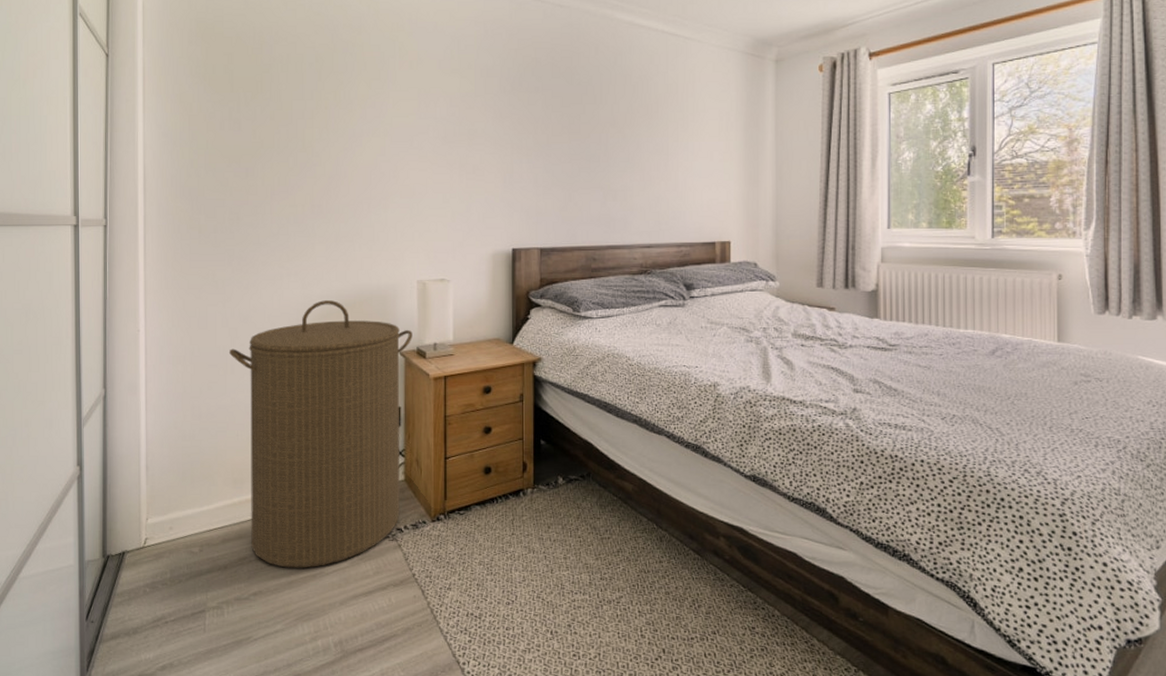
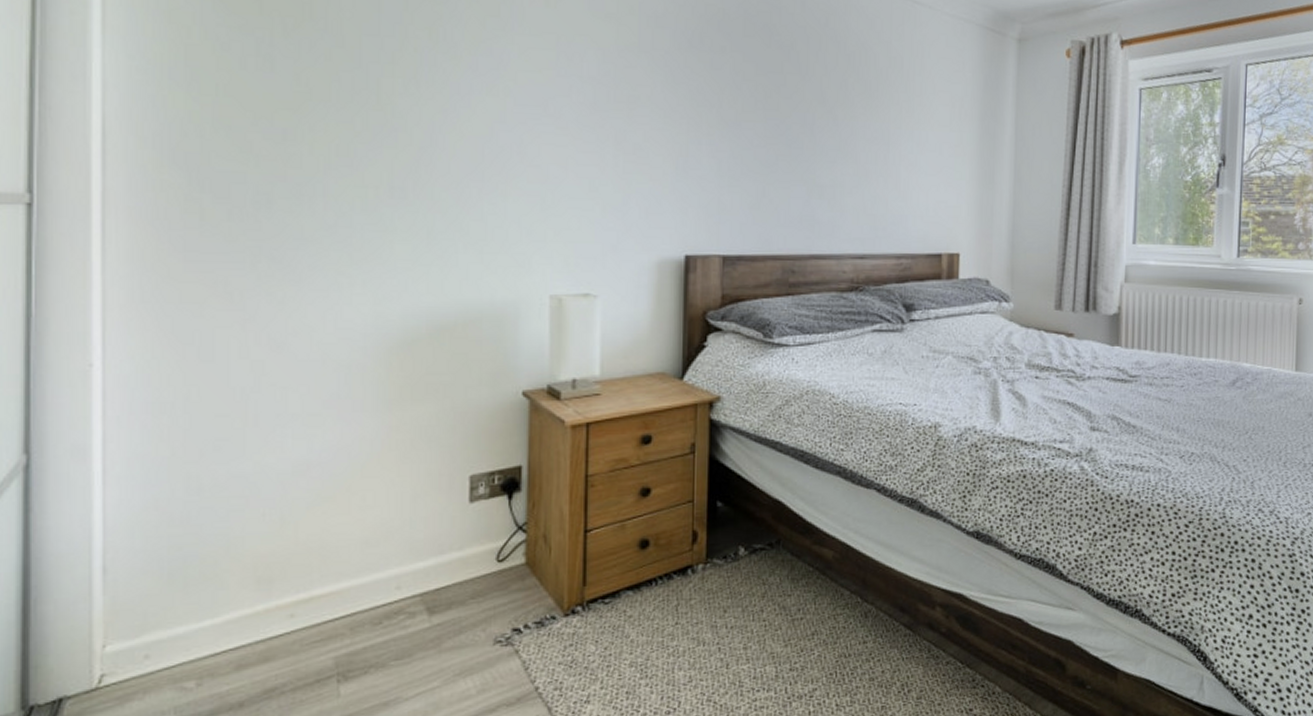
laundry hamper: present [229,300,413,568] -> none [252,321,542,697]

